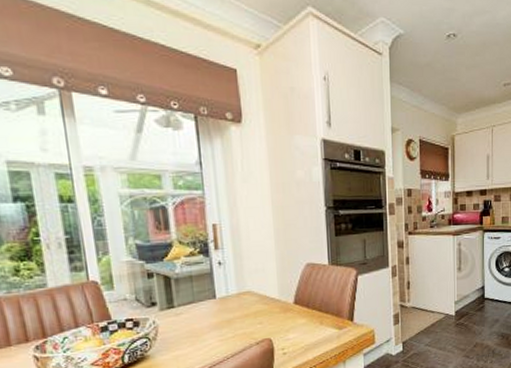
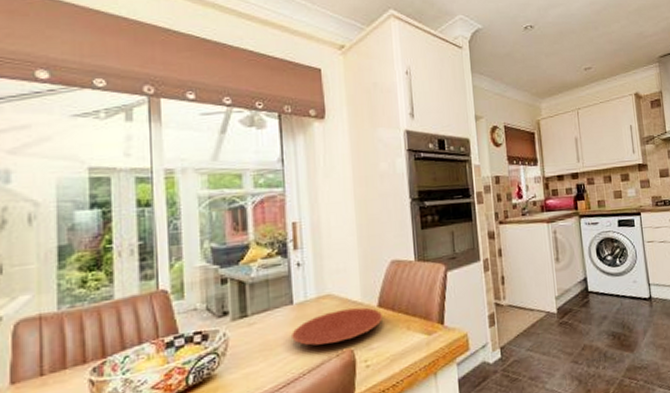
plate: none [215,304,298,335] -> present [292,307,382,346]

